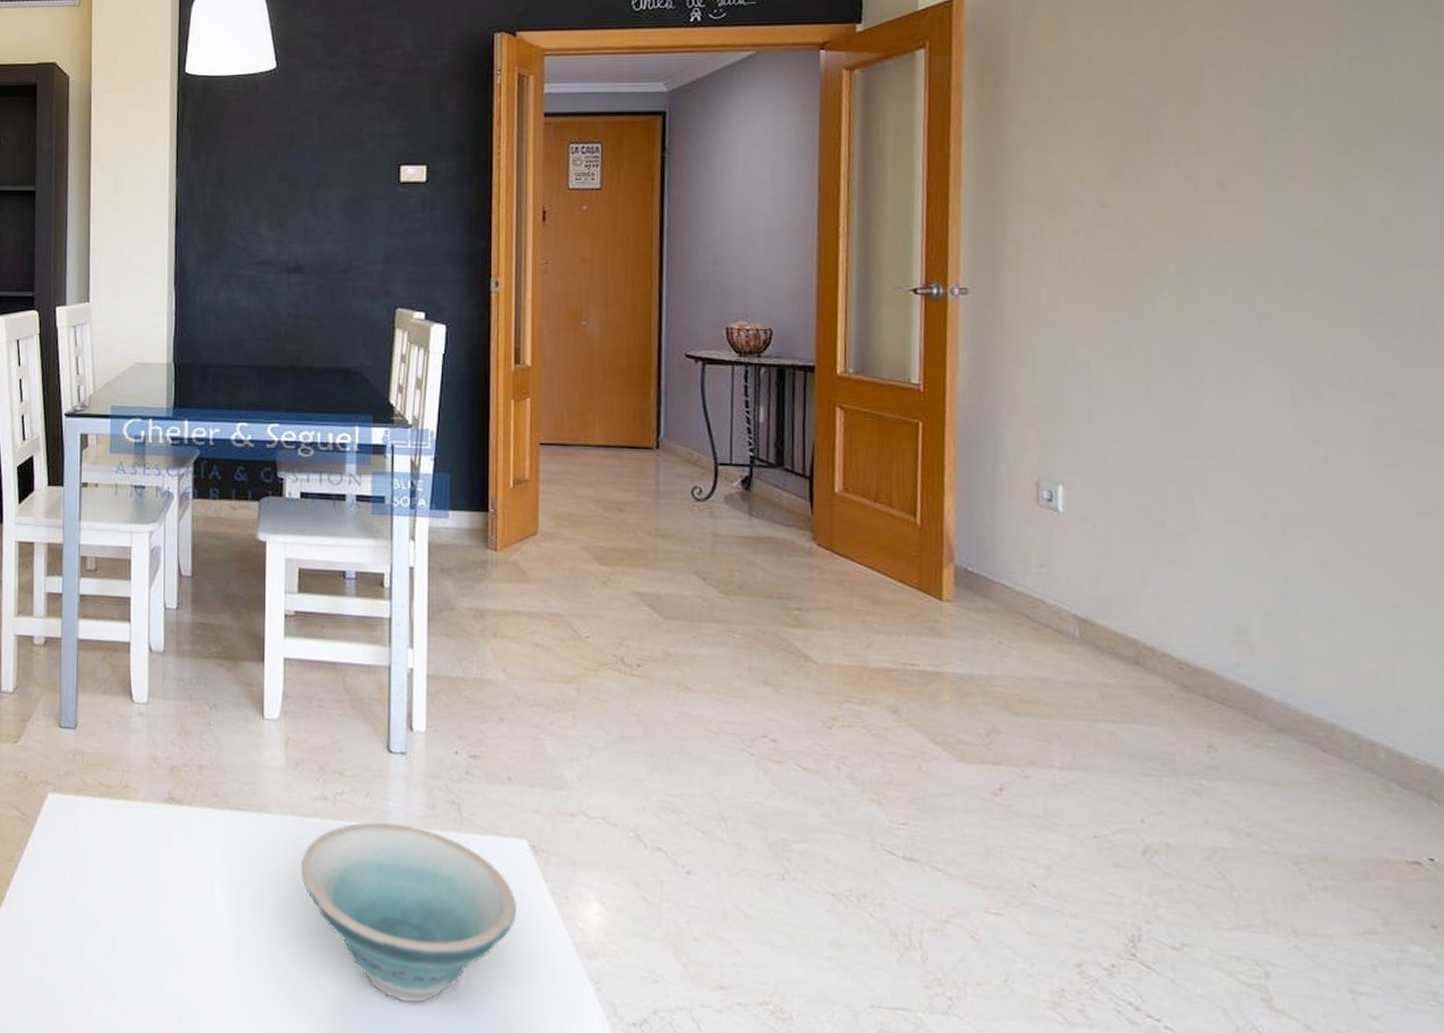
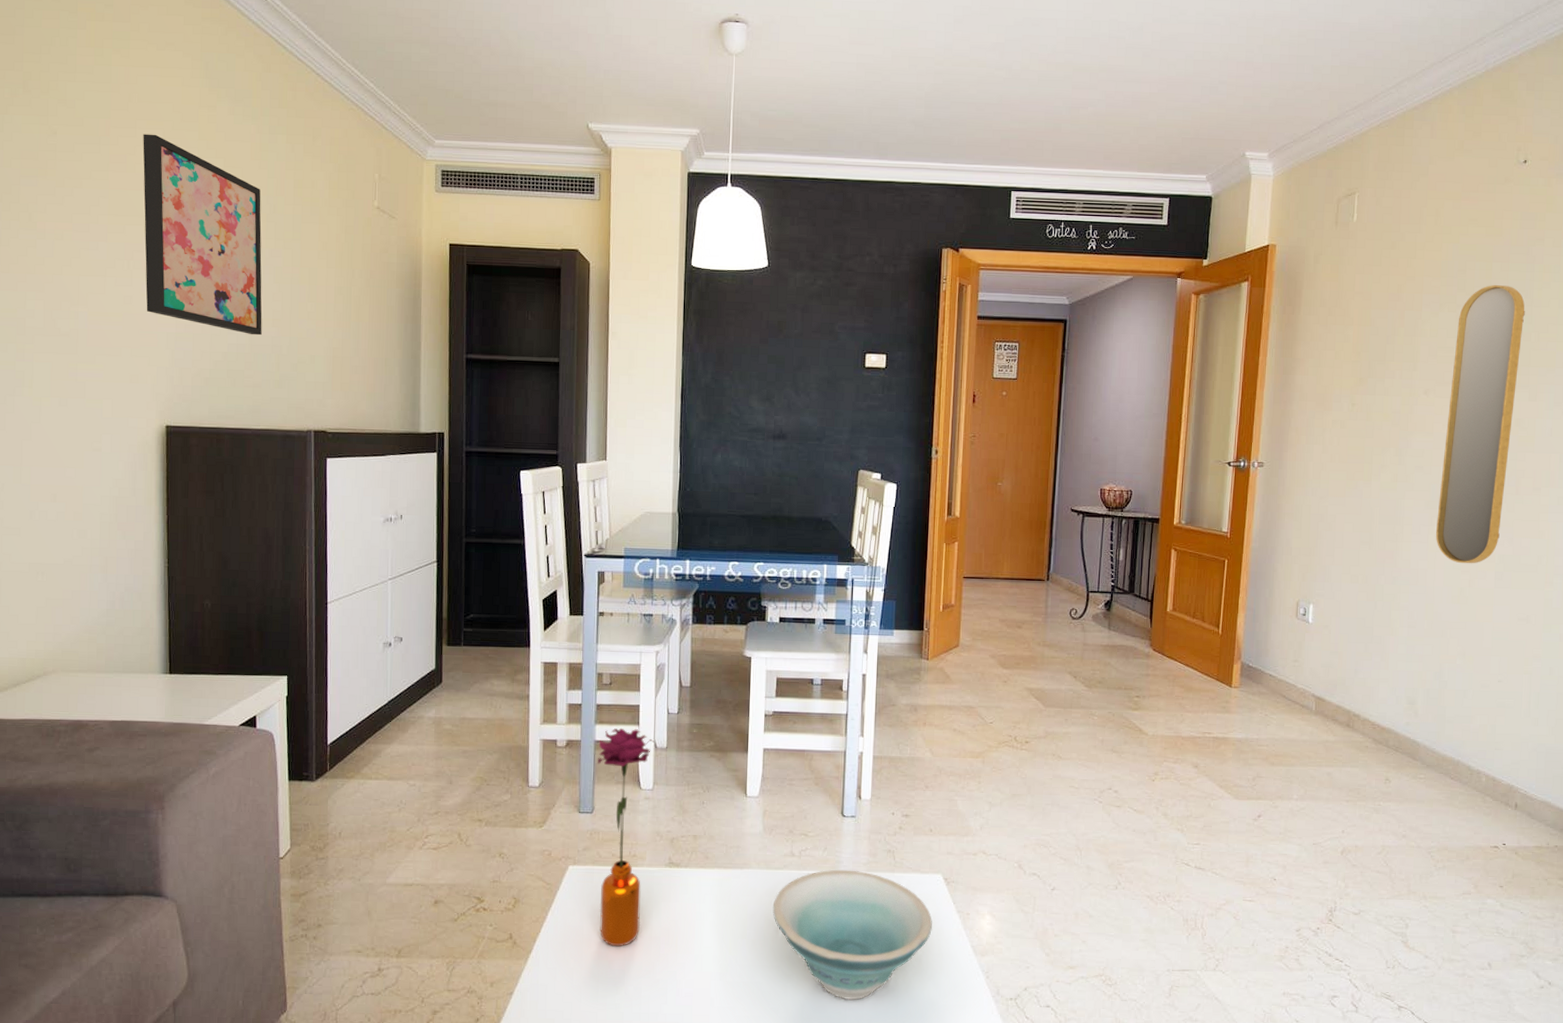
flower: none [82,624,149,902] -> present [598,728,655,947]
home mirror: none [1257,30,1378,430] -> present [1435,285,1525,564]

